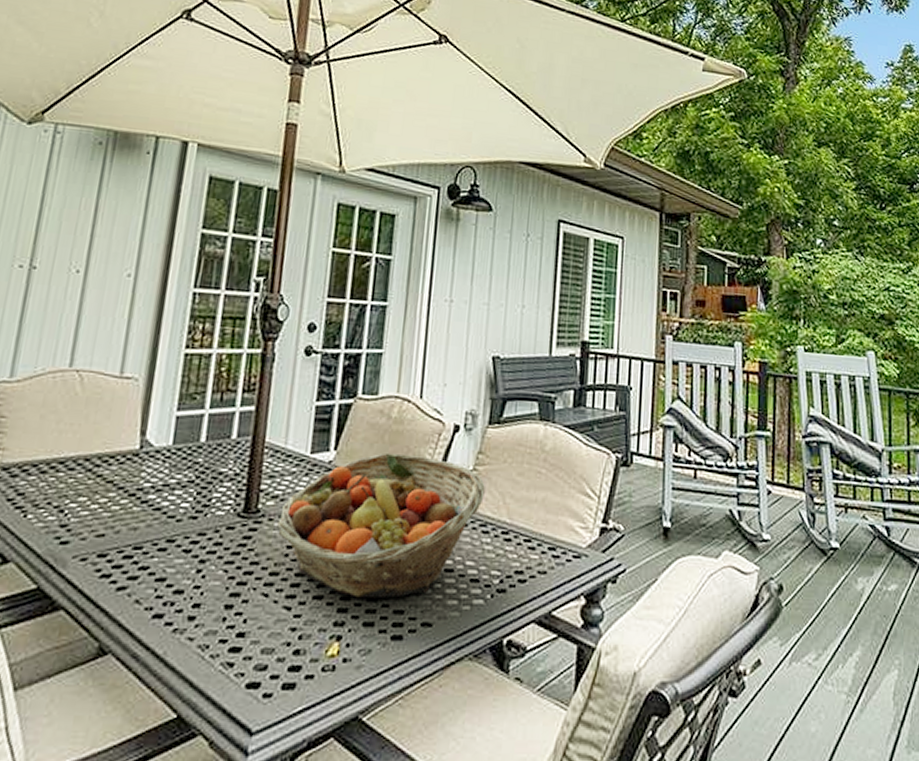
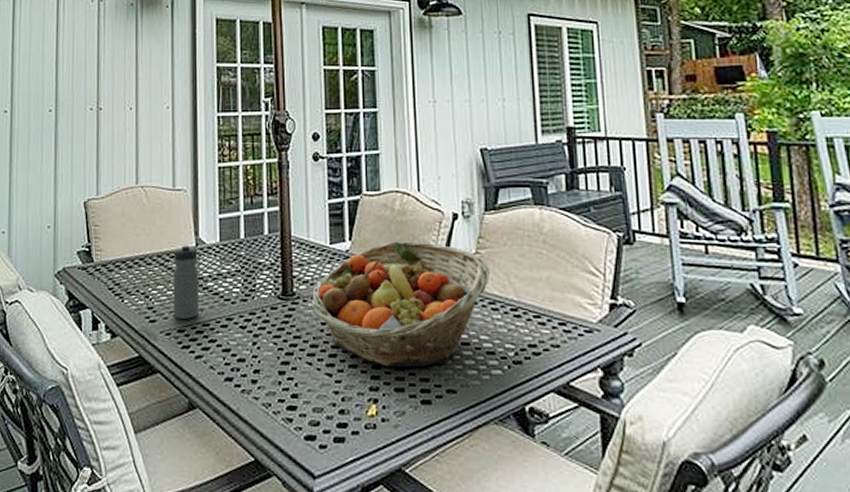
water bottle: none [94,445,141,540] -> present [173,244,199,319]

